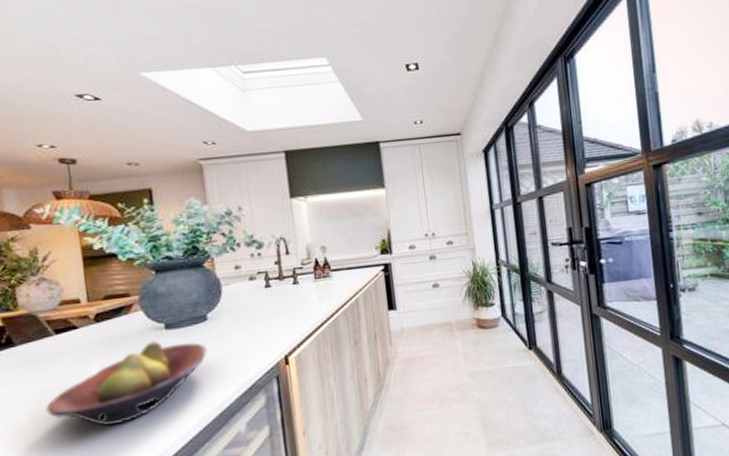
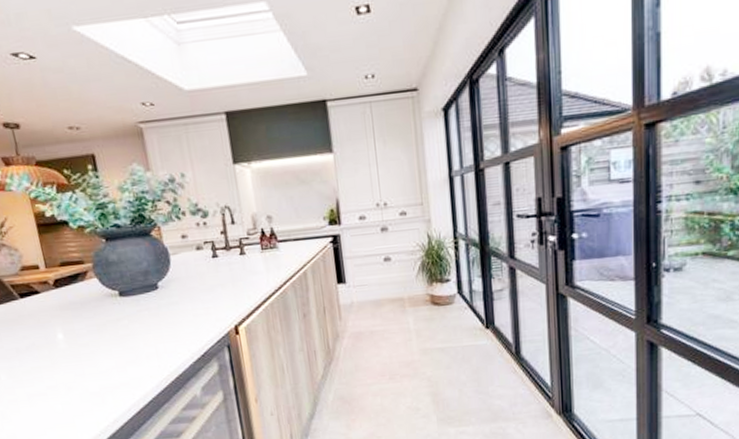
fruit bowl: present [45,341,207,426] -> none [19,307,161,384]

